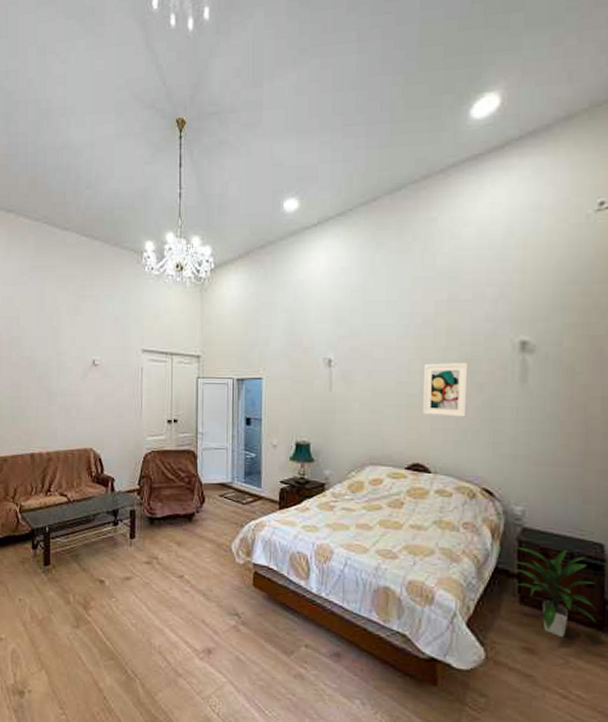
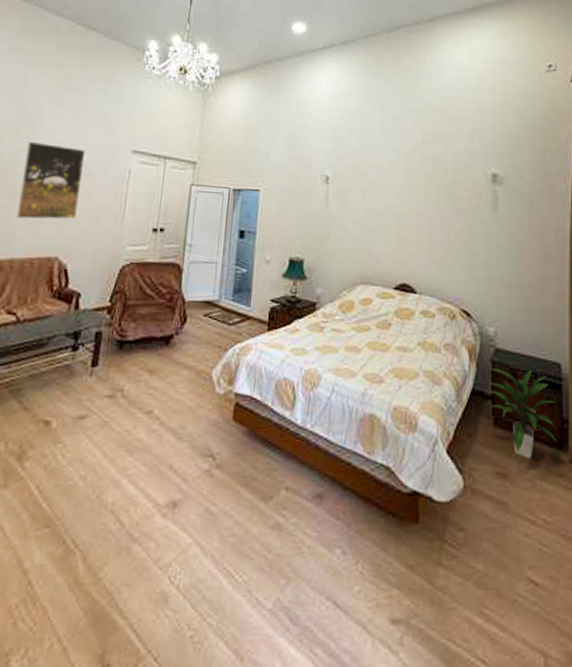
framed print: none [56,349,103,417] -> present [17,141,86,220]
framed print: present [423,363,469,417] -> none [411,187,450,240]

